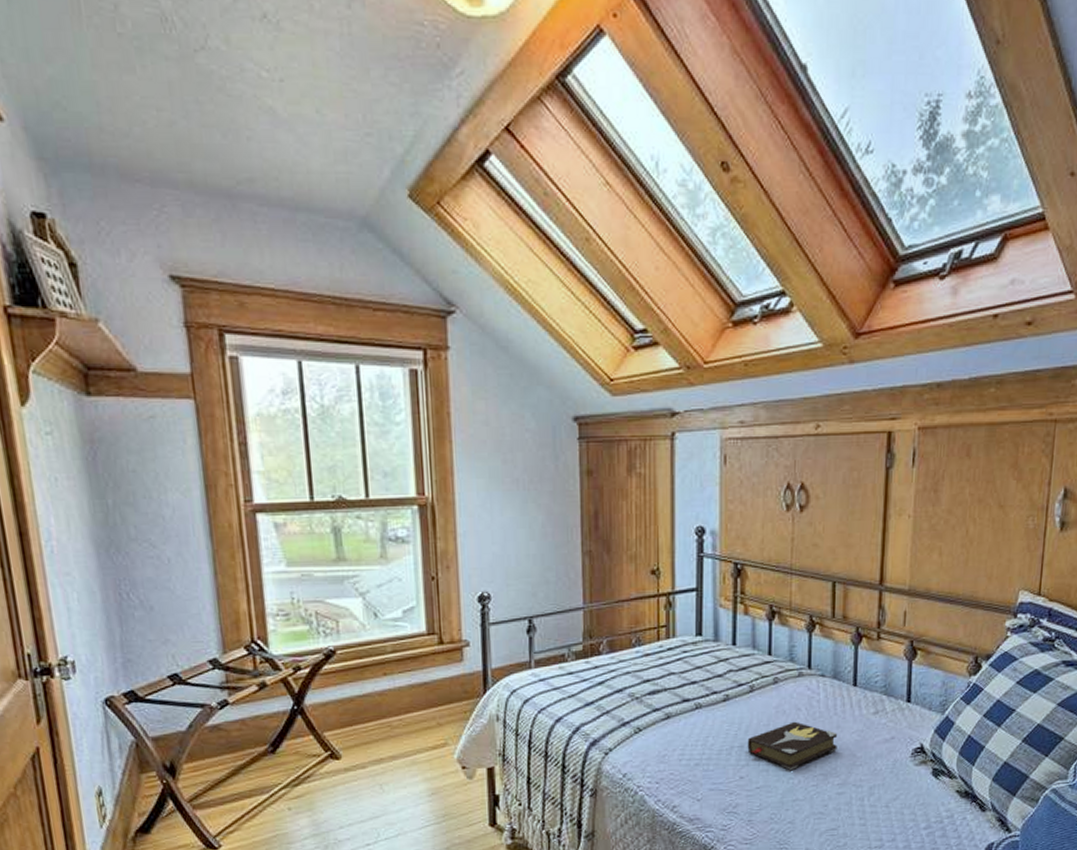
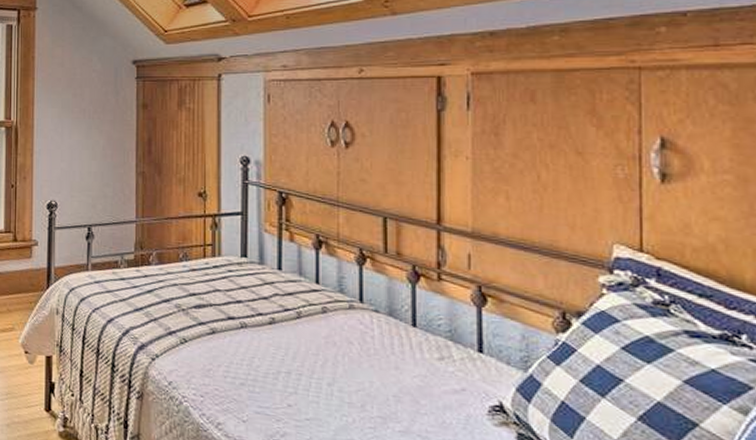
hardback book: present [747,721,838,770] -> none [295,355,397,406]

